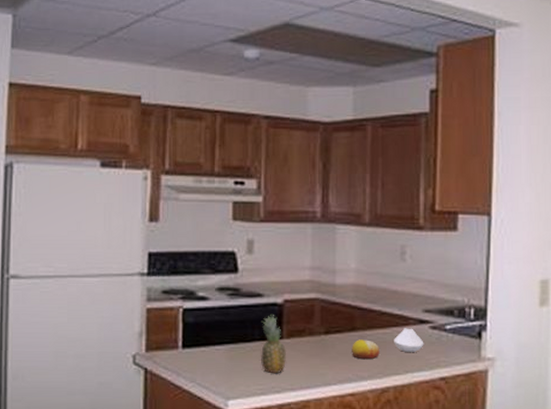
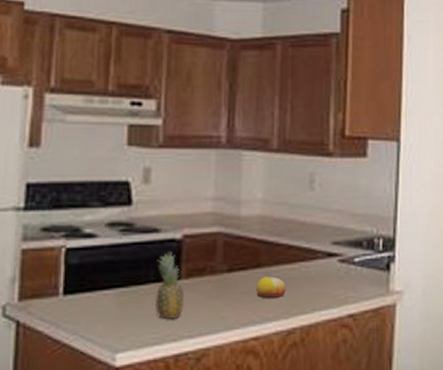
spoon rest: present [394,328,424,353] -> none [301,262,332,290]

